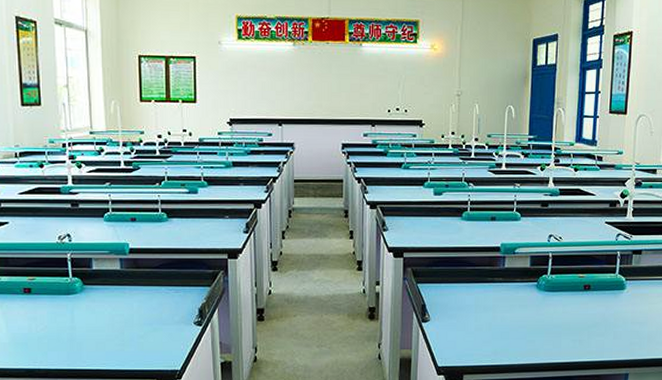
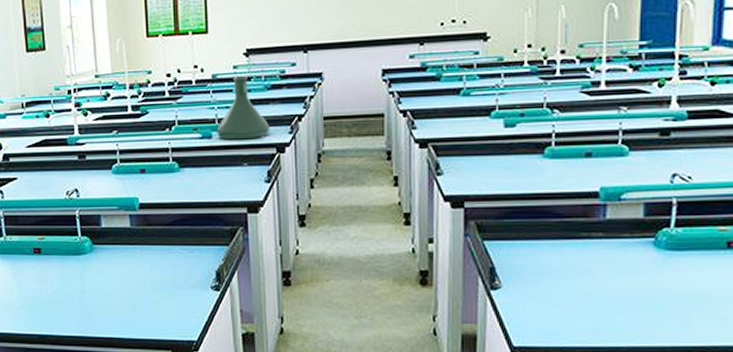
flask: none [202,142,249,196] -> present [217,76,271,140]

